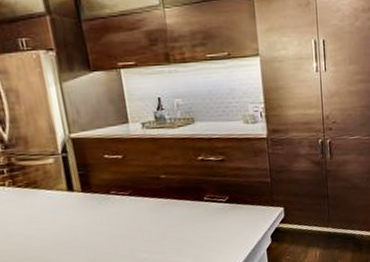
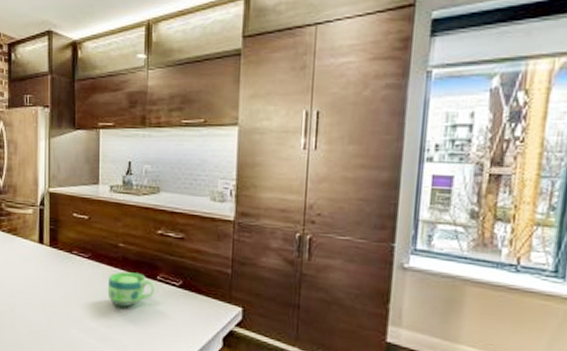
cup: none [154,198,204,232] -> present [107,271,156,307]

